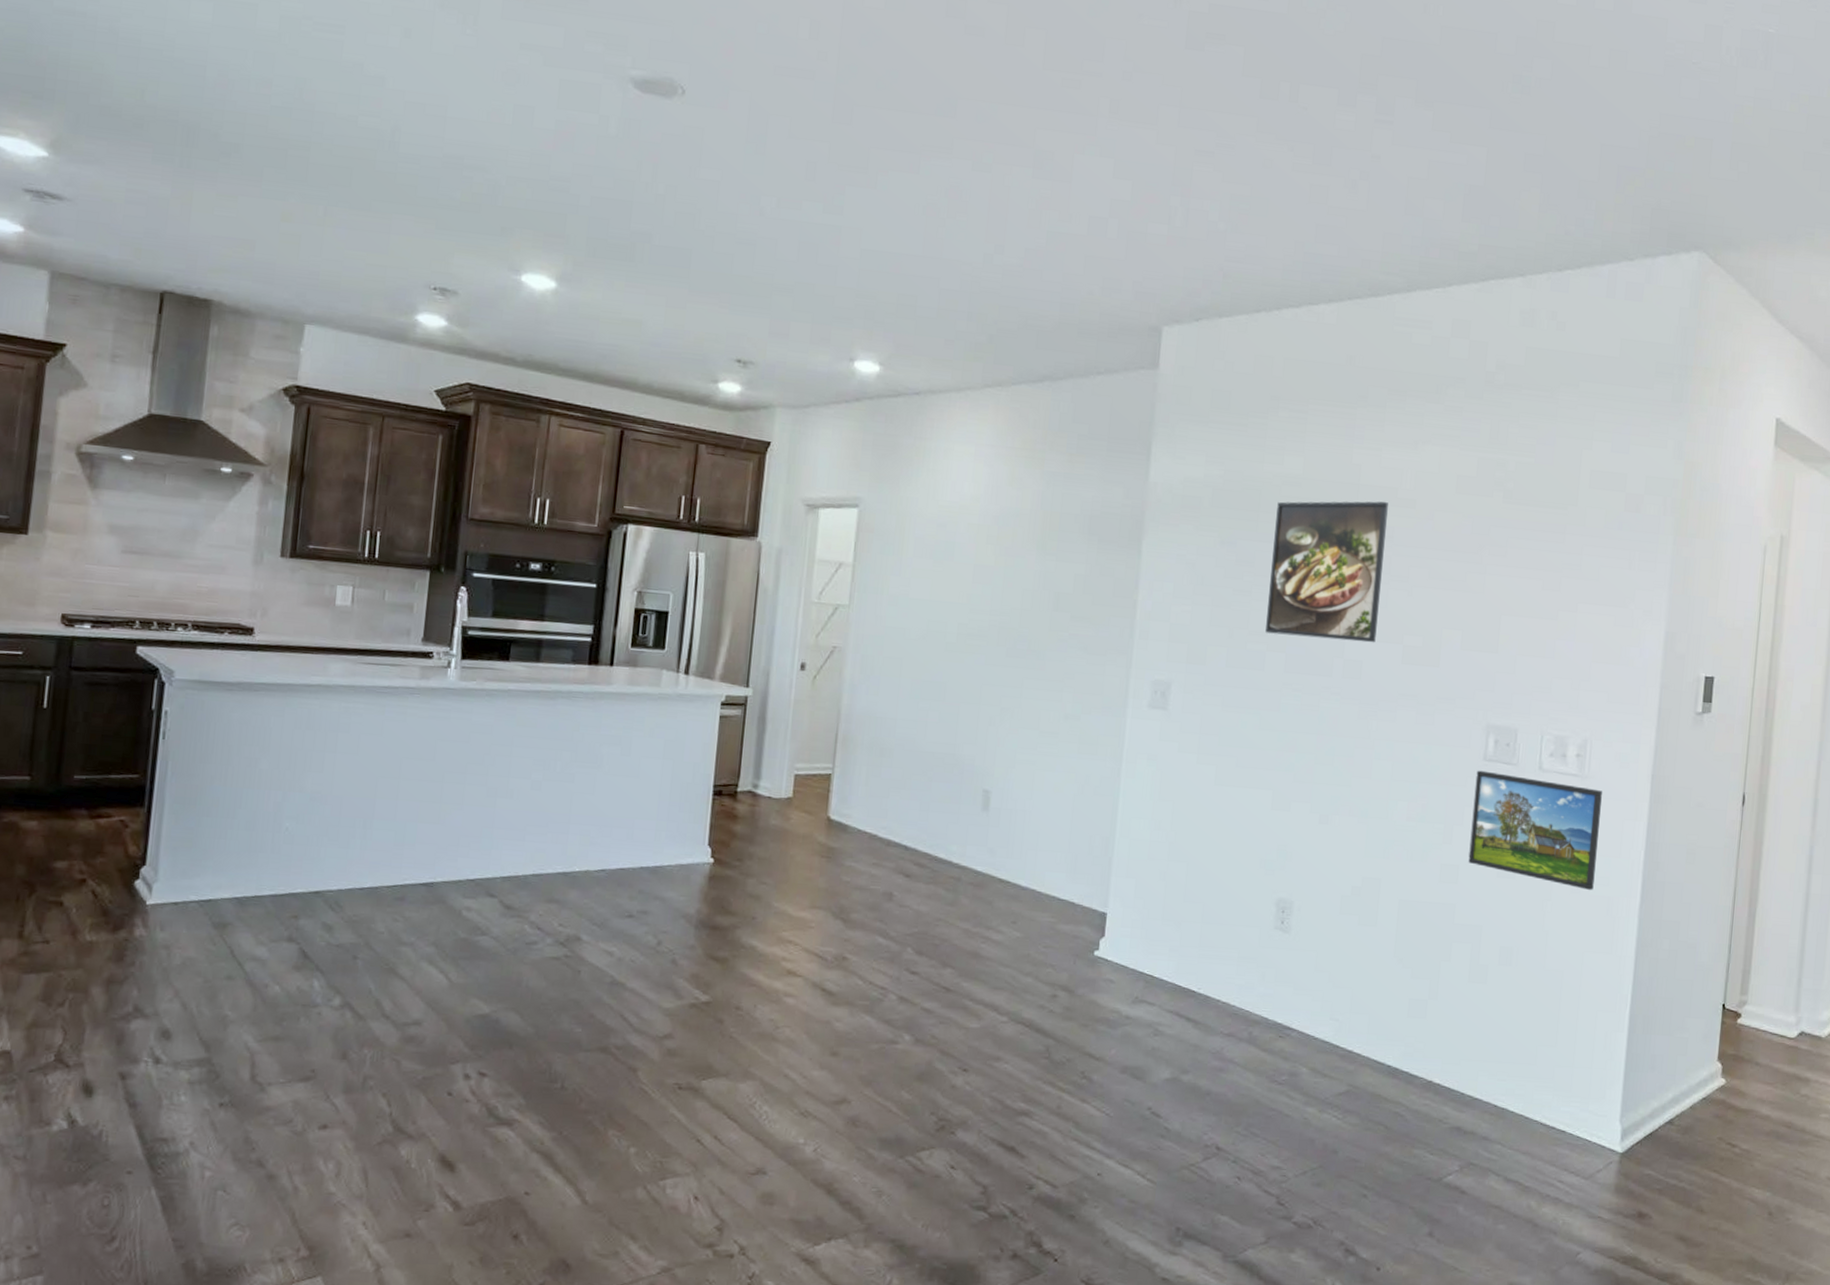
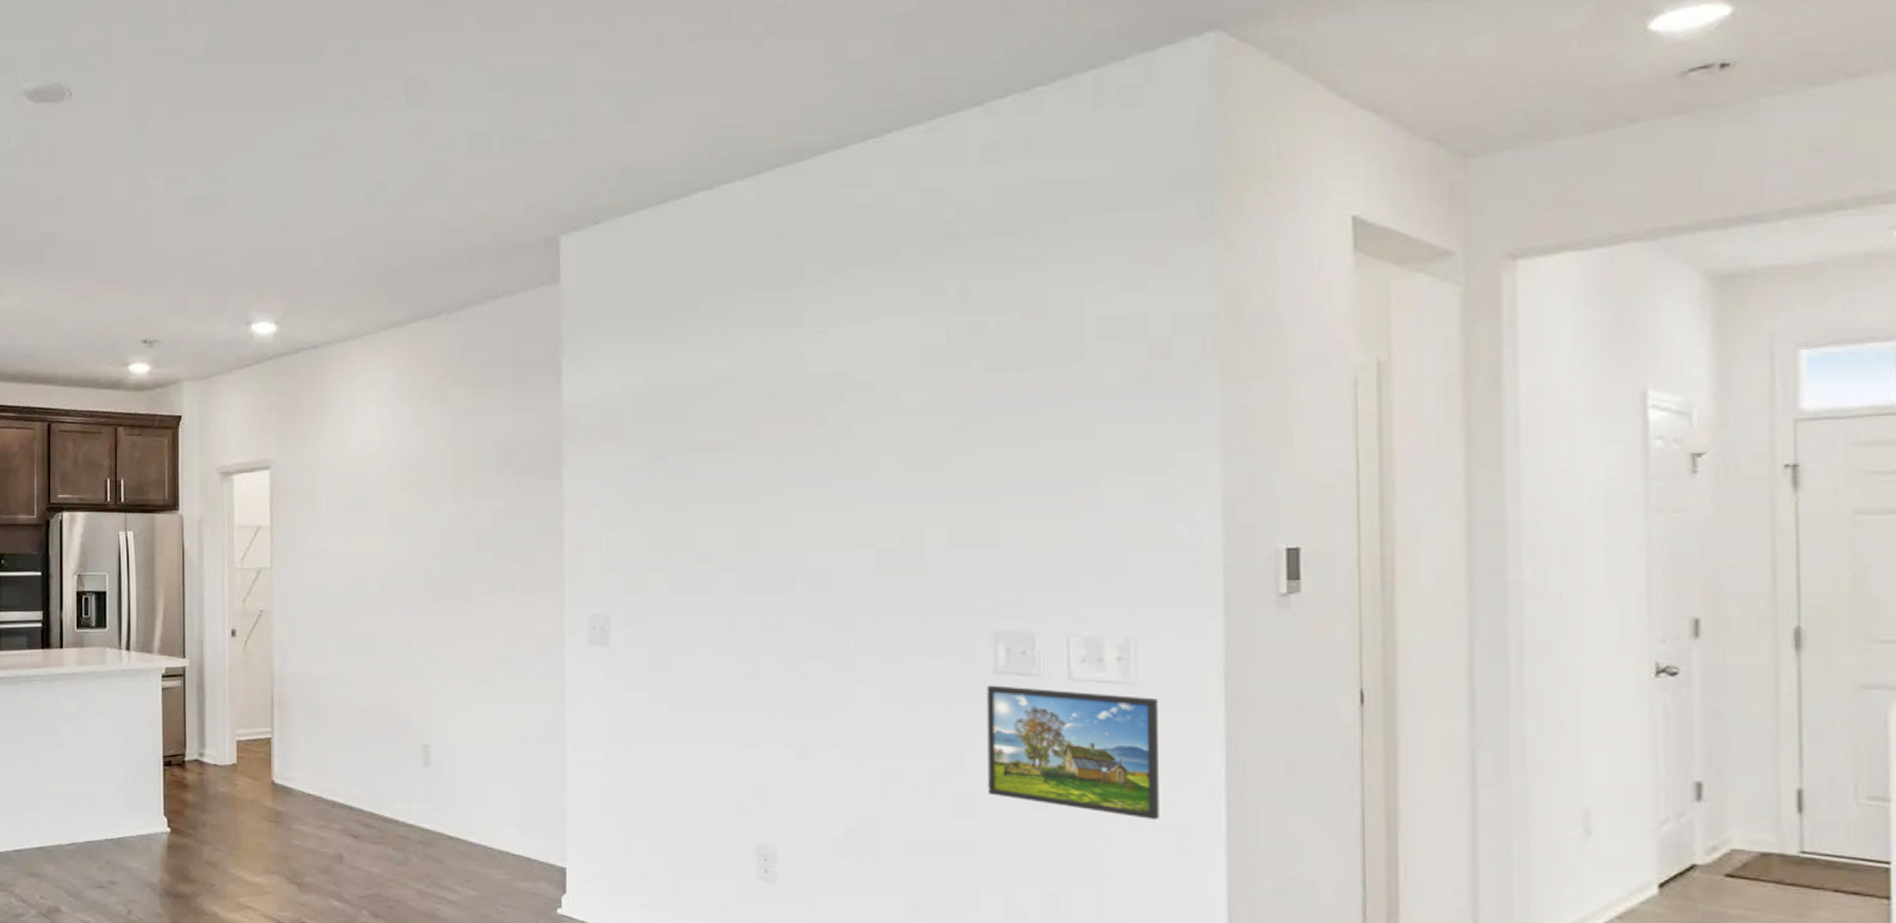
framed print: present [1265,501,1388,643] -> none [709,388,843,552]

